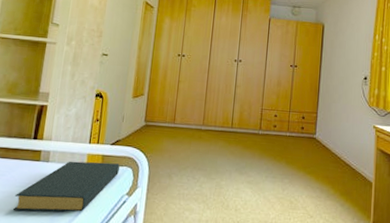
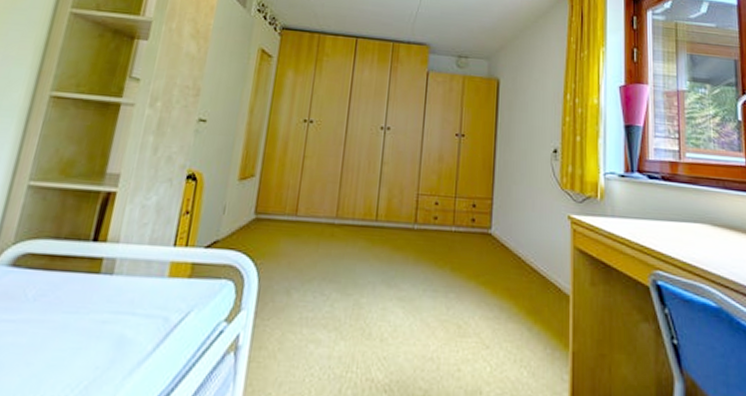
hardback book: present [12,161,120,212] -> none [53,272,217,350]

